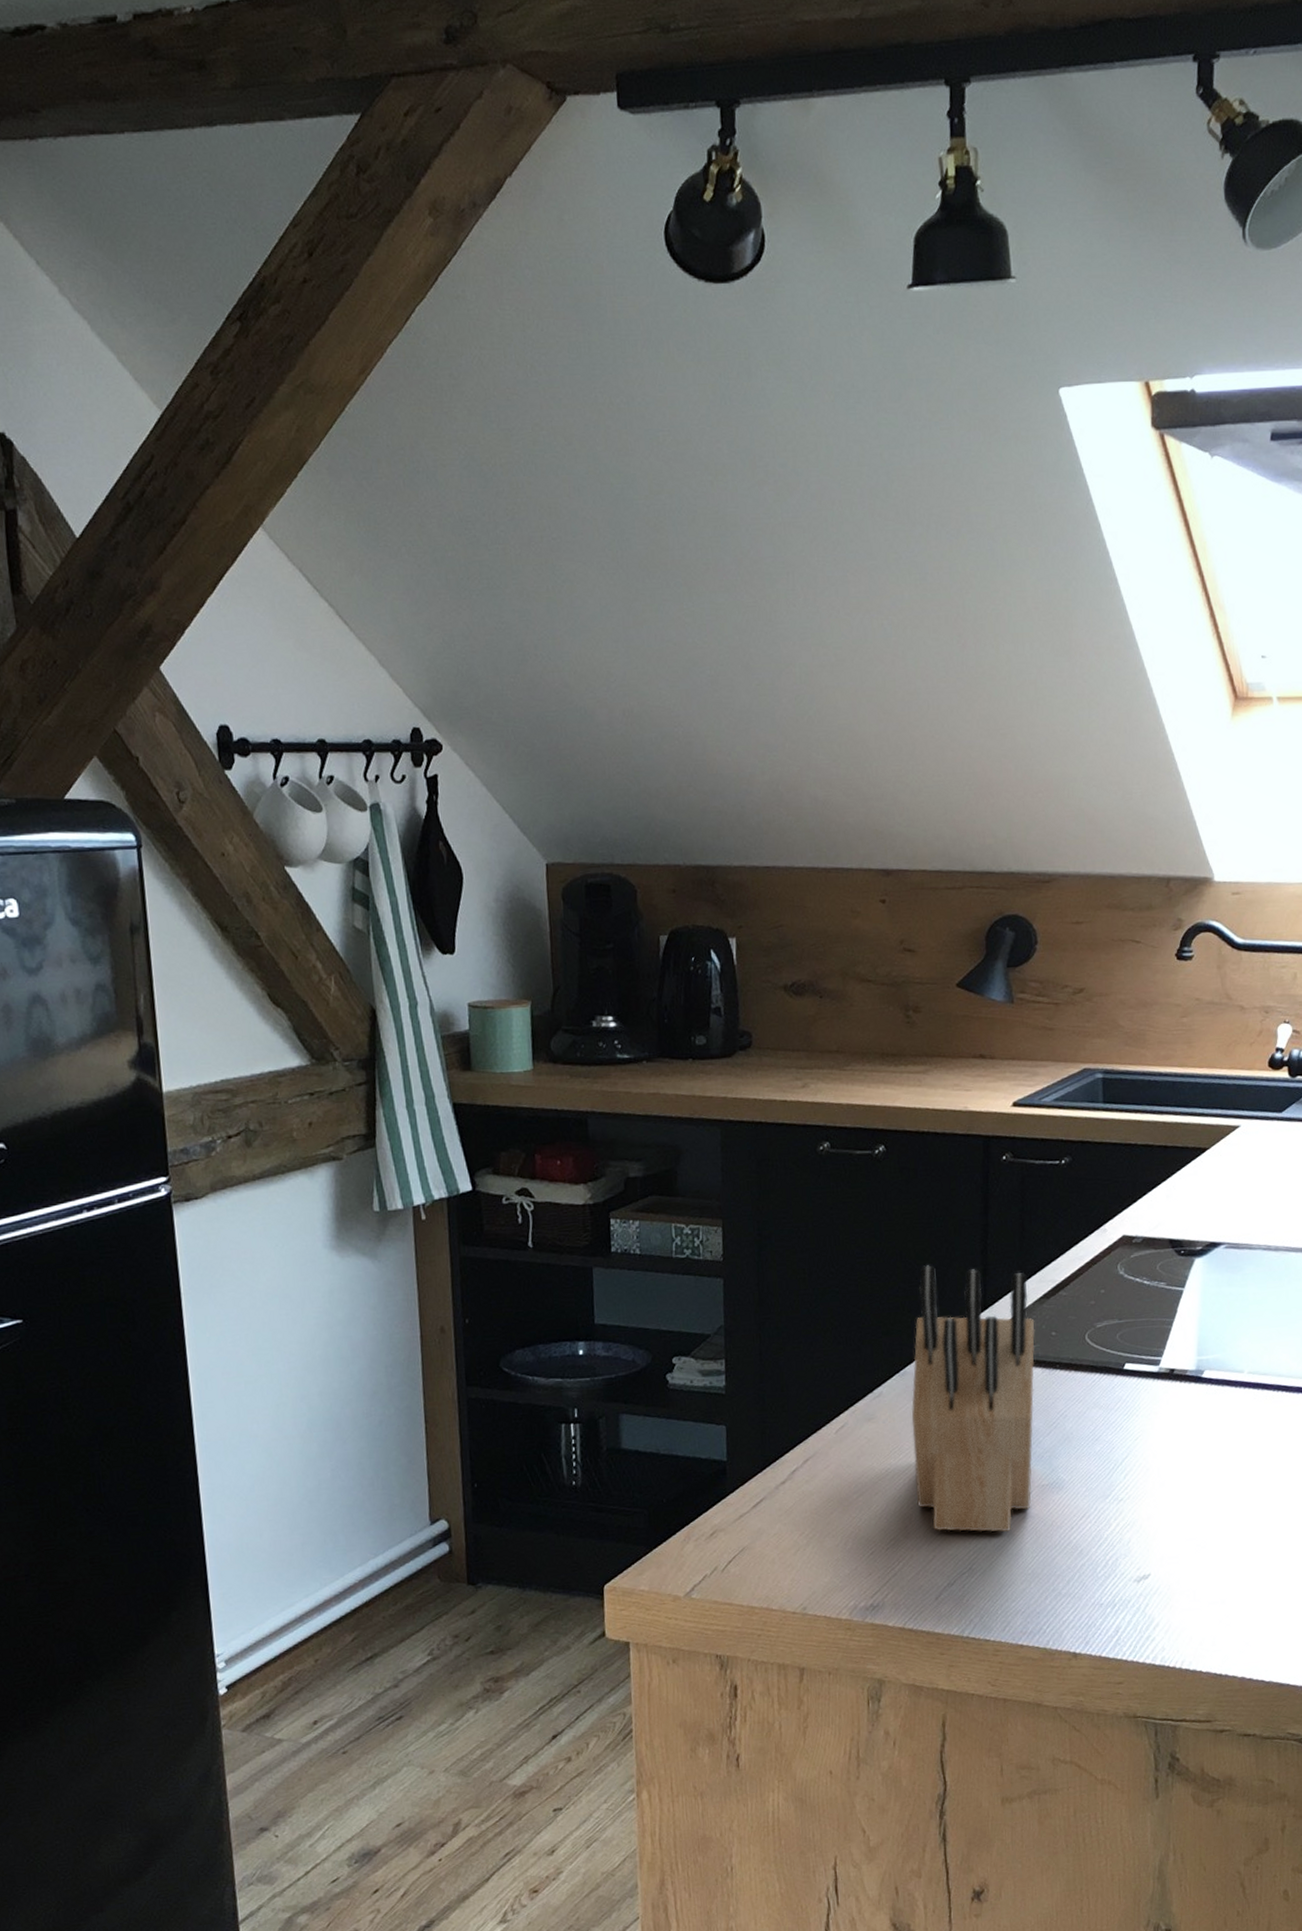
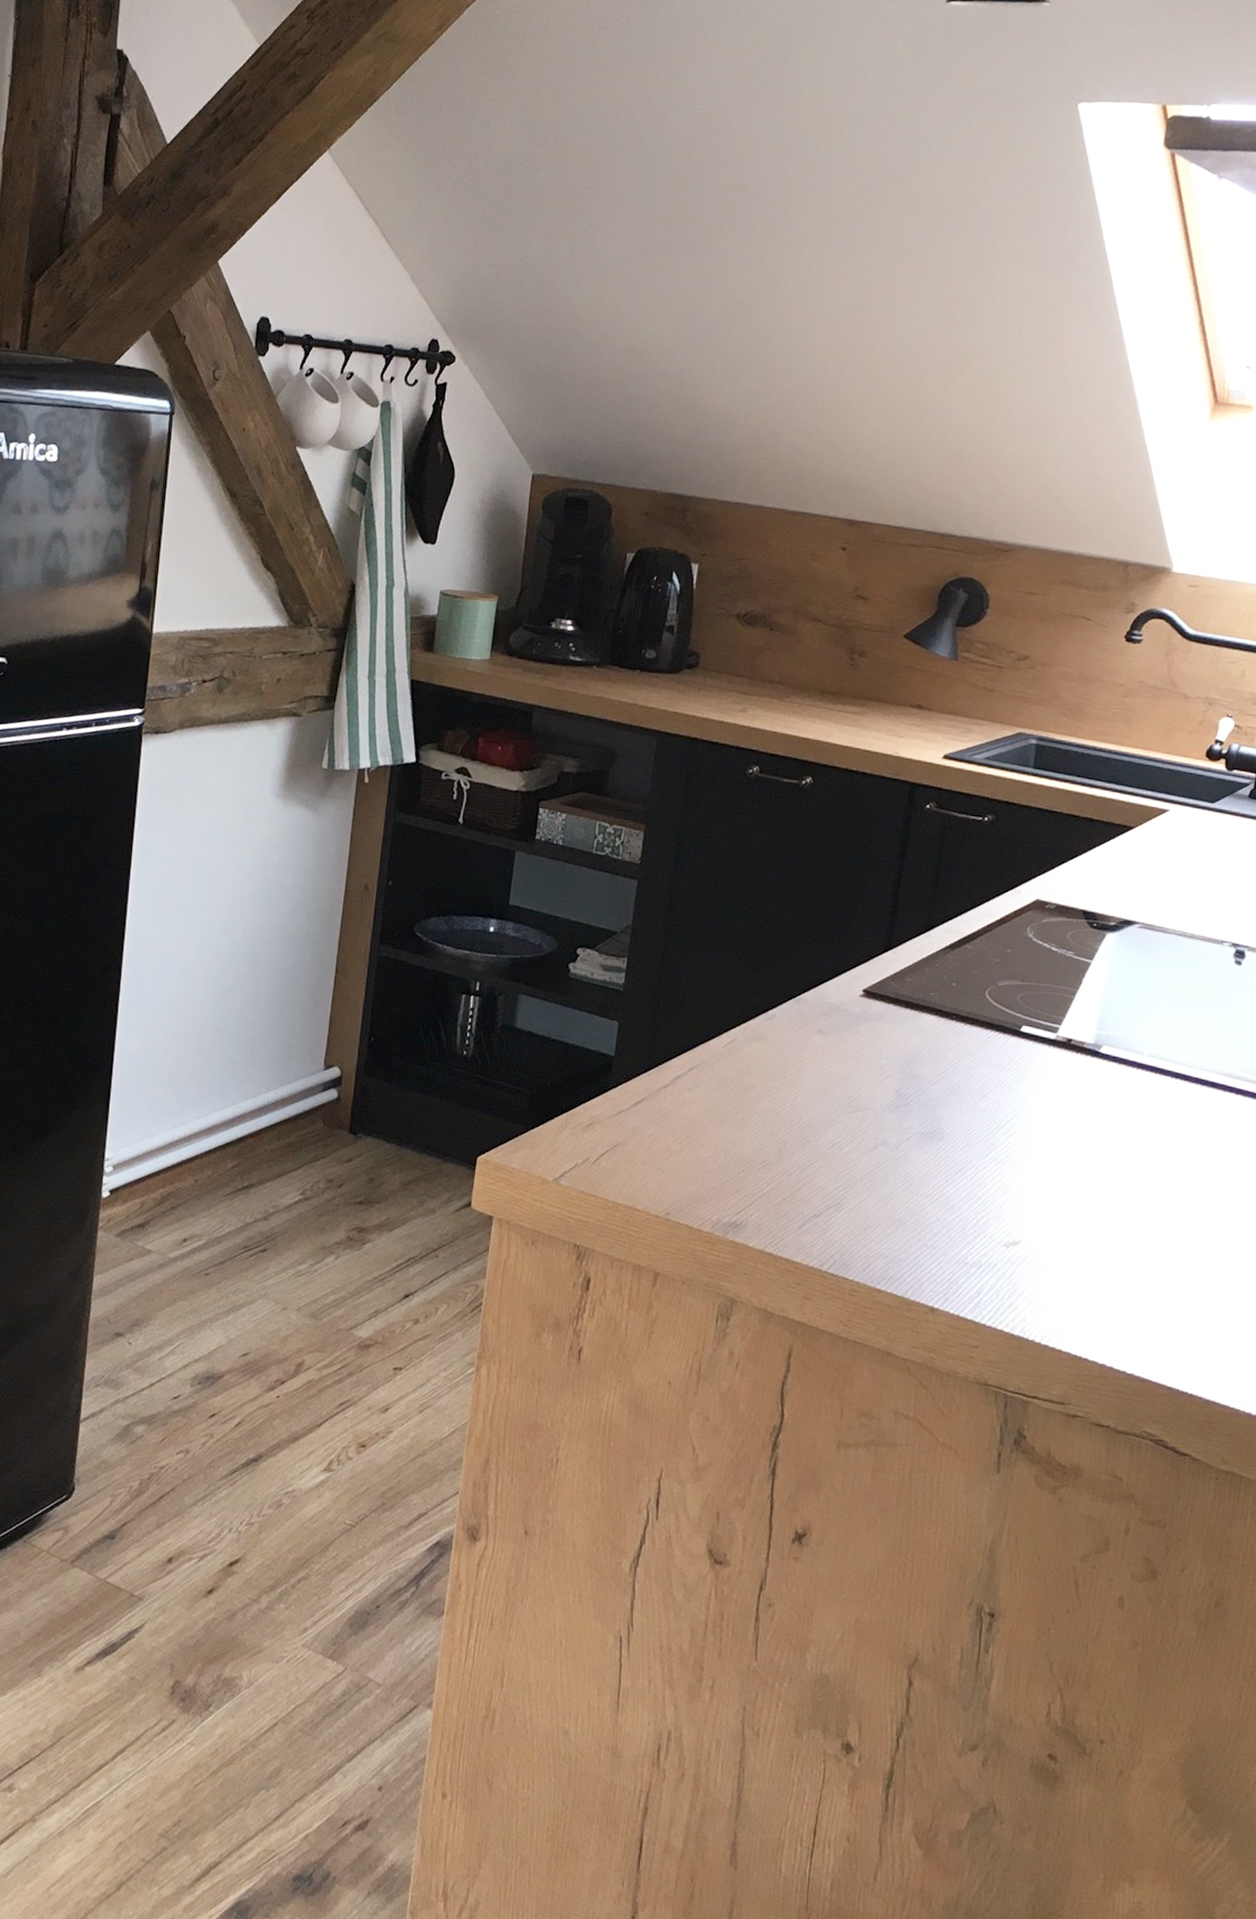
knife block: present [911,1265,1035,1532] -> none [794,898,937,1174]

